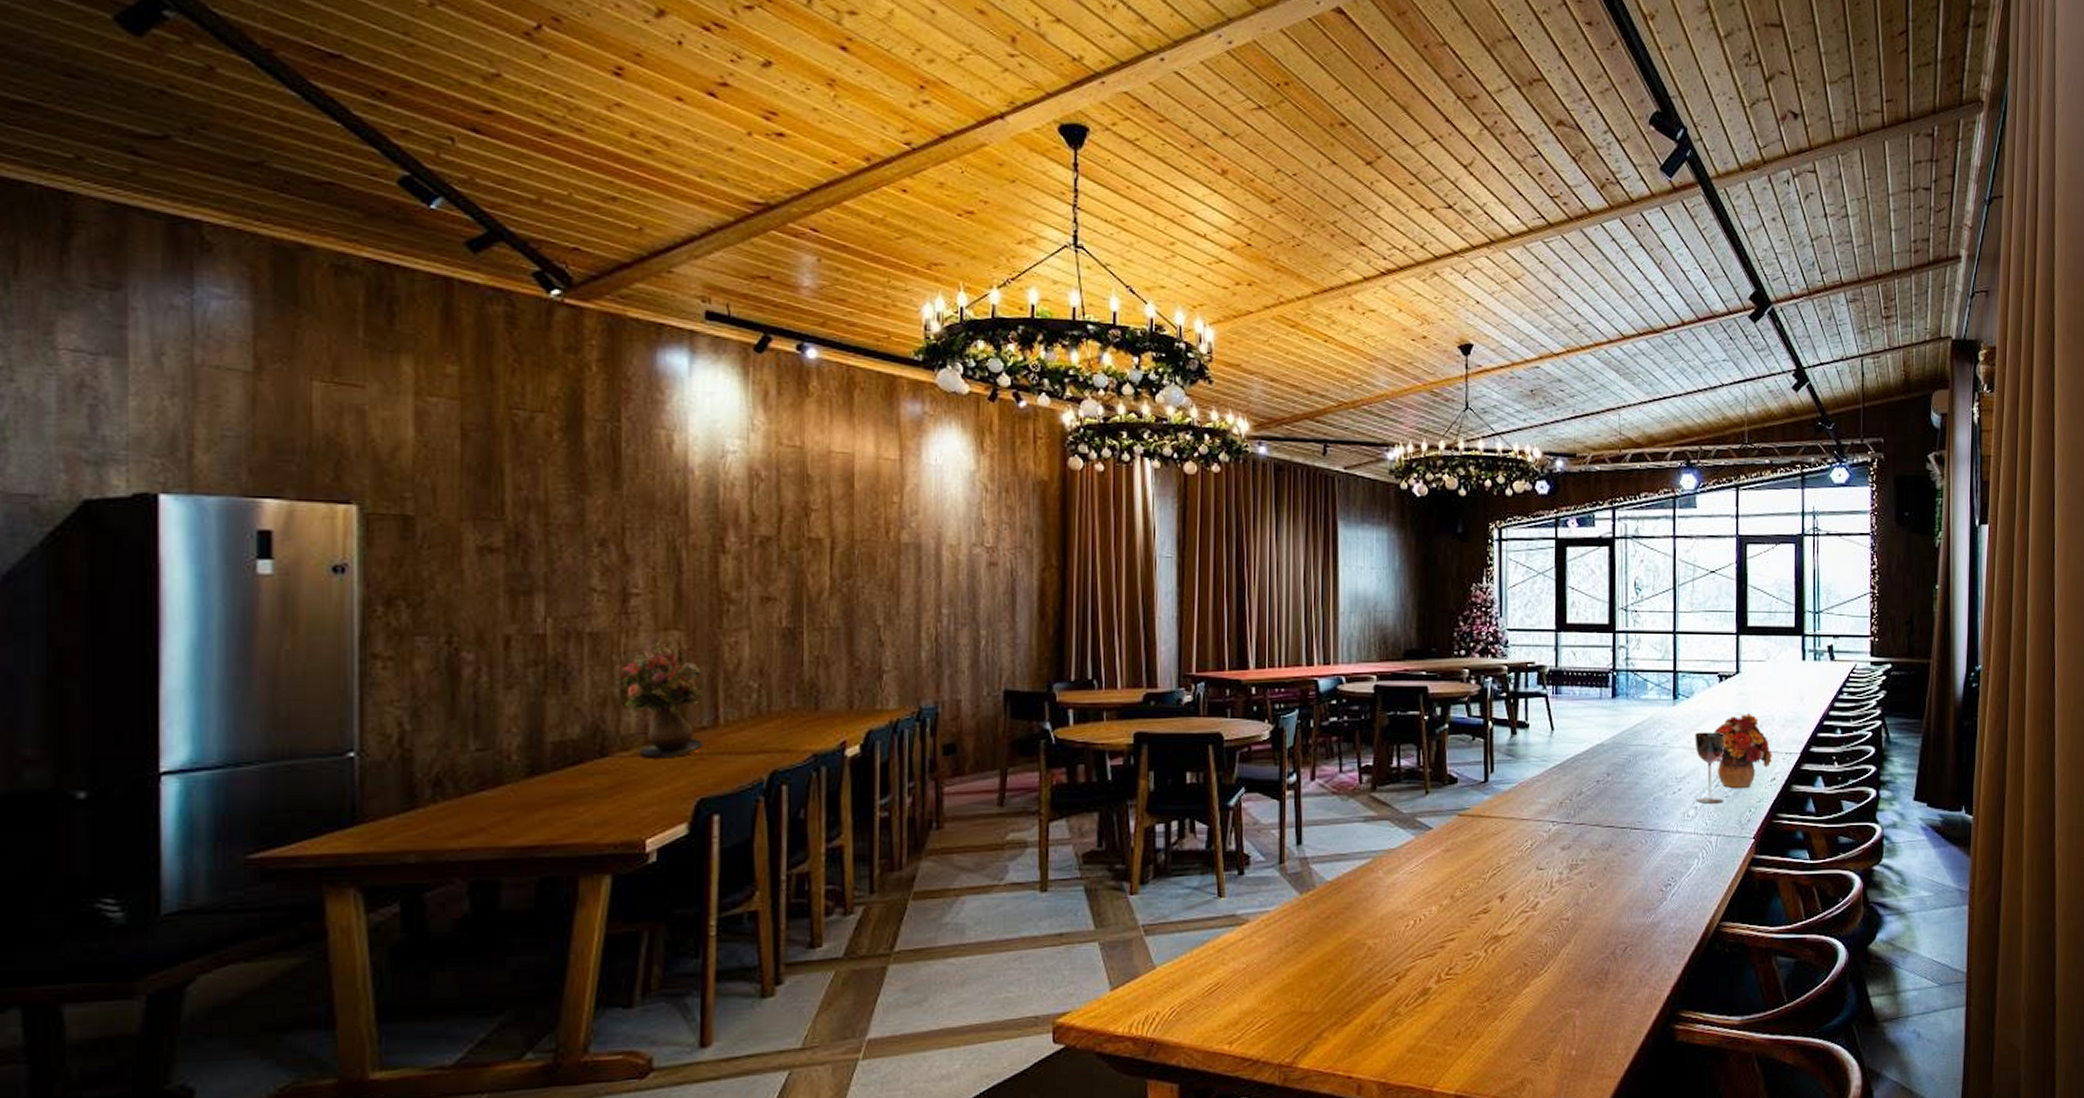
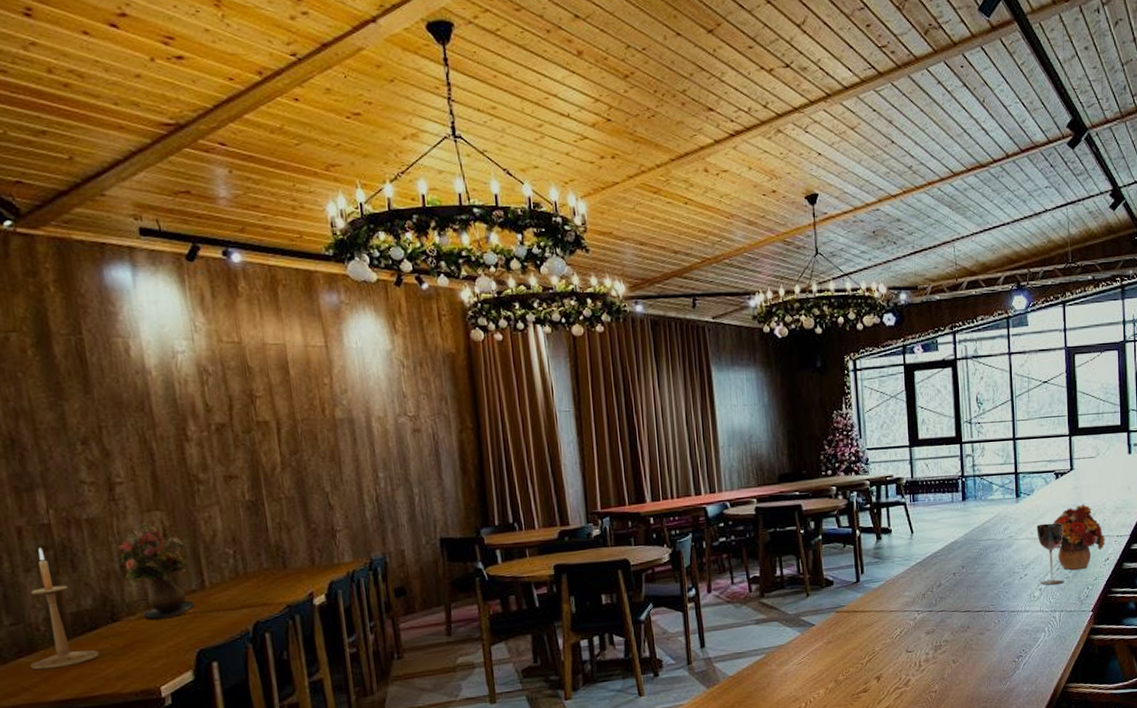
candlestick: none [492,661,579,808] -> present [30,547,100,671]

